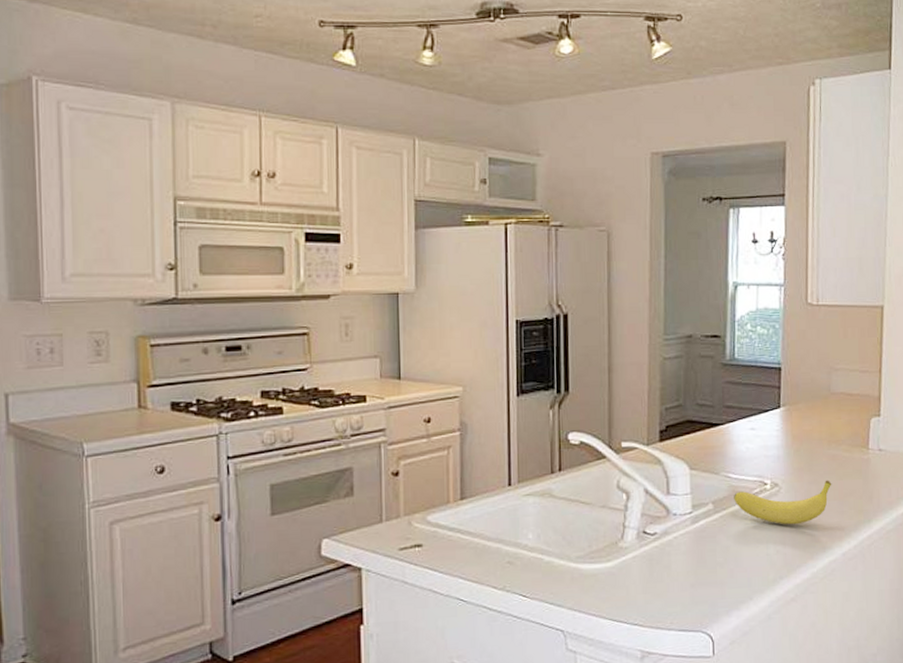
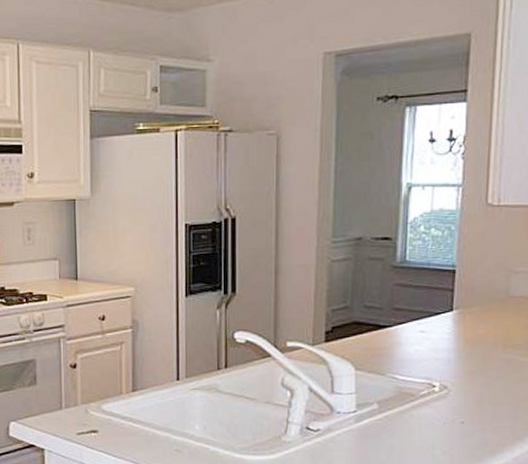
fruit: present [734,480,832,525] -> none [400,384,506,427]

